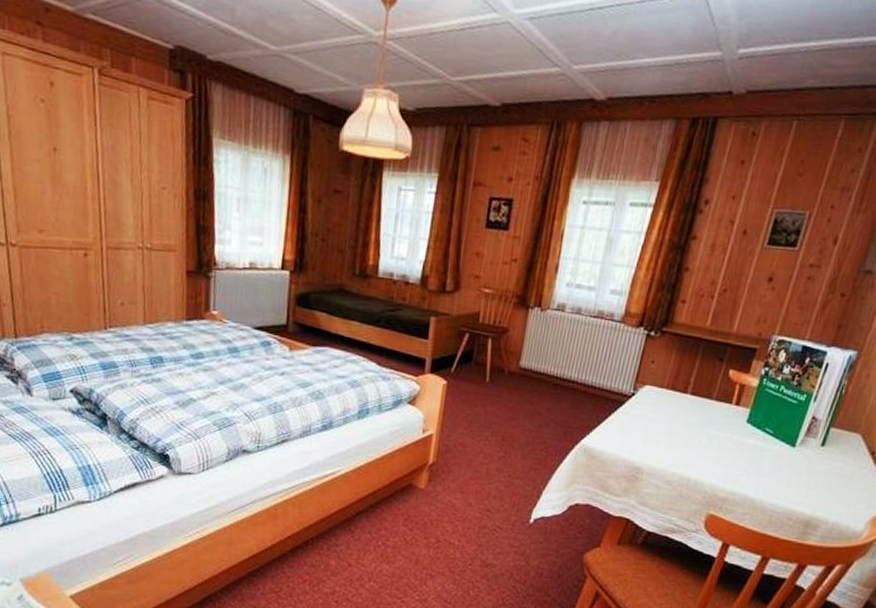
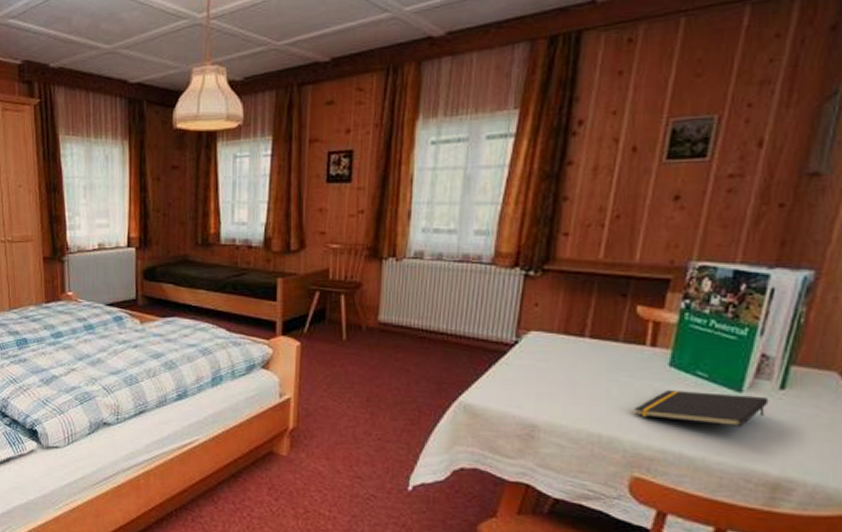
notepad: none [716,443,813,476] -> present [635,390,769,427]

